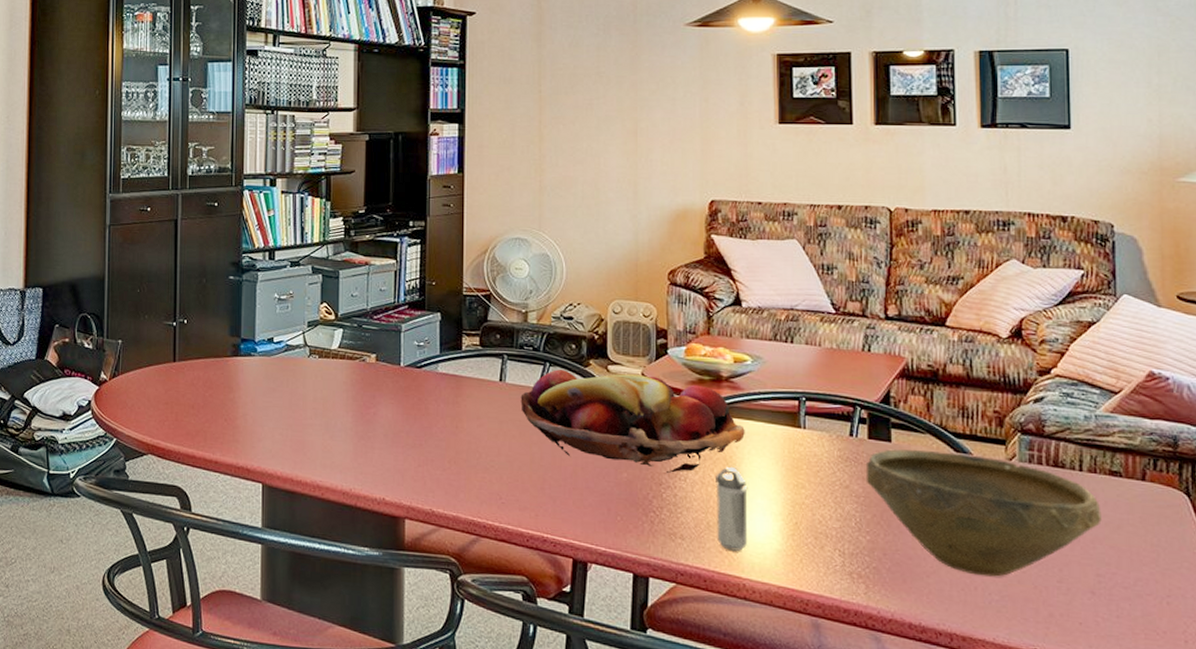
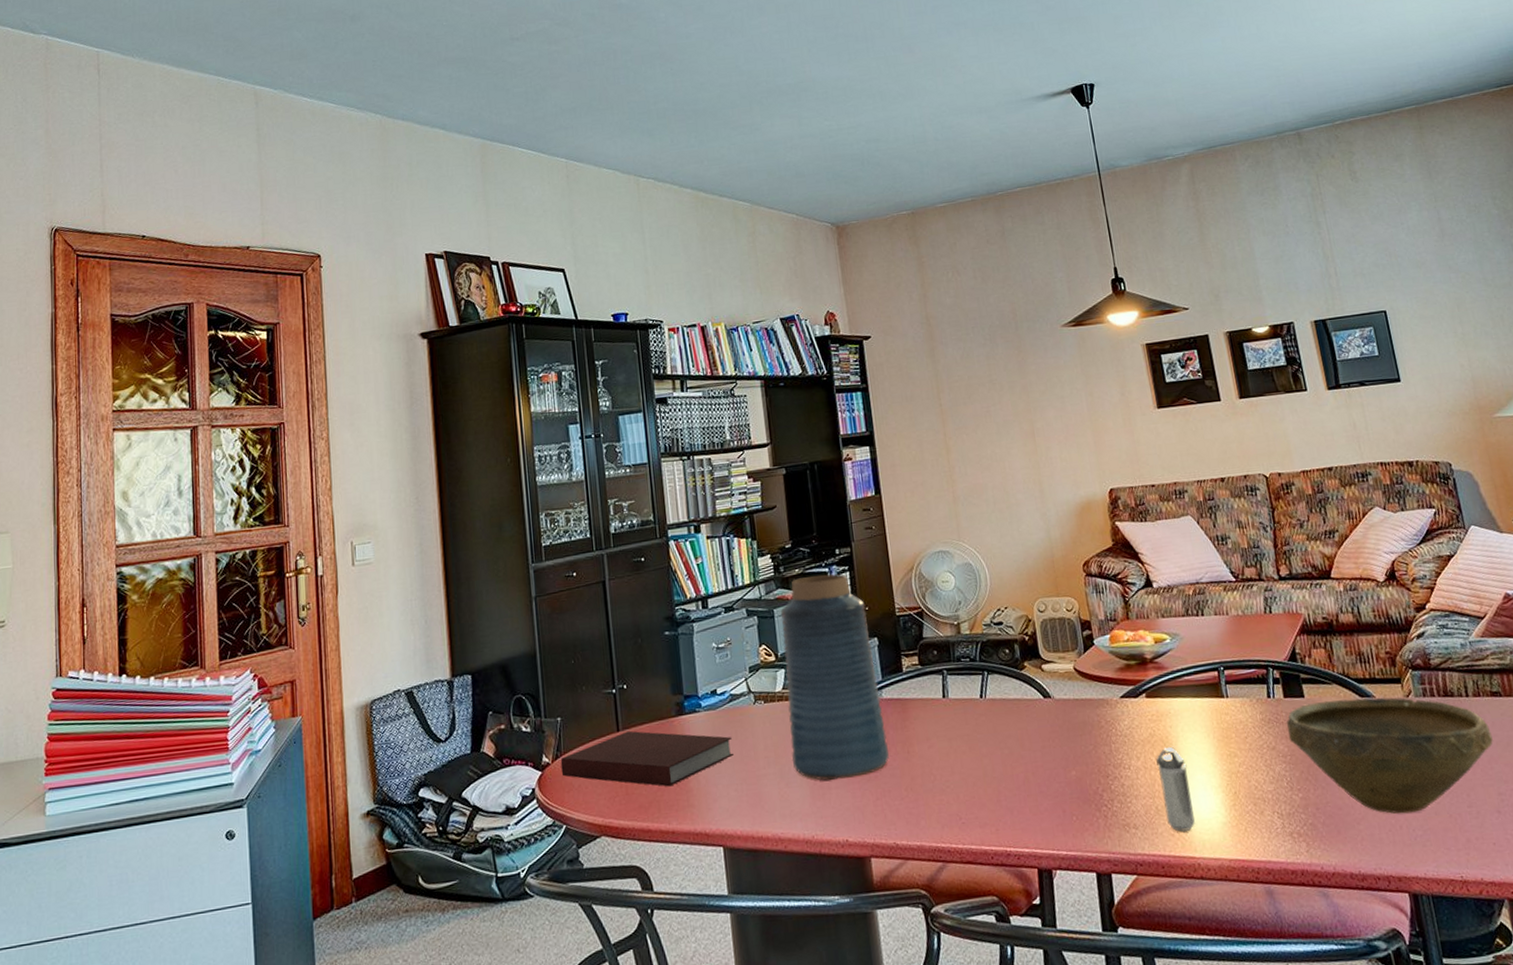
notebook: none [117,362,283,420] -> present [560,730,734,787]
vase: none [339,243,436,442] -> present [781,574,889,780]
fruit basket: present [520,369,745,474] -> none [965,669,1176,765]

